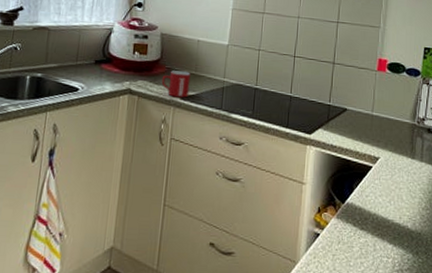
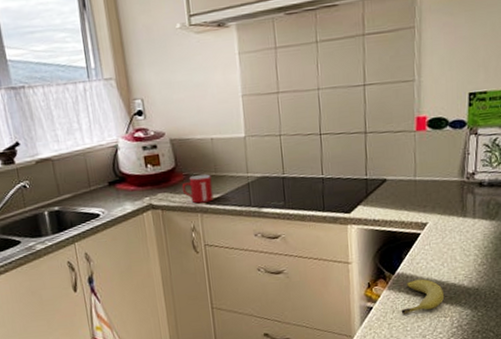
fruit: none [346,212,389,248] -> present [401,279,445,314]

